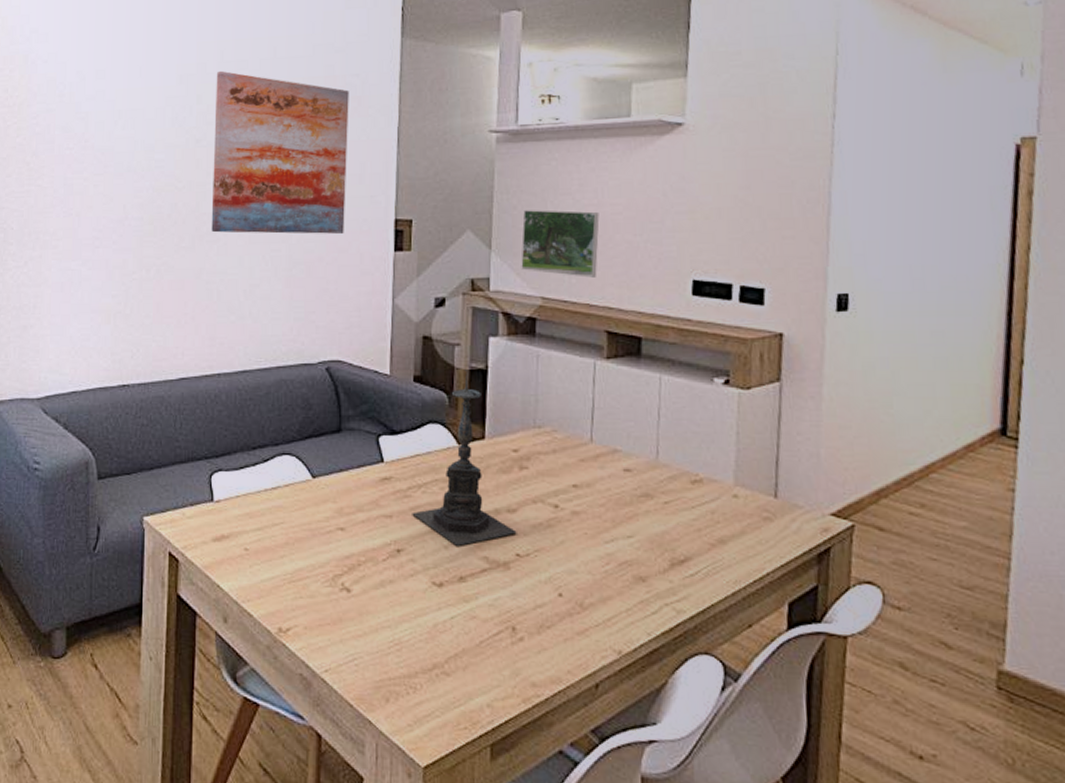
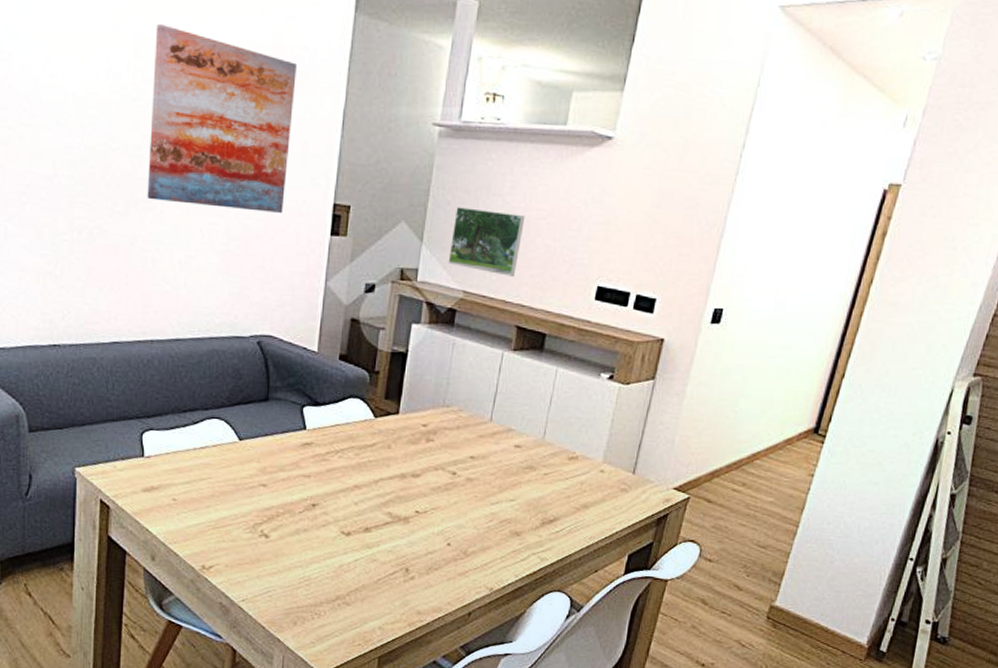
candle holder: present [412,370,517,546] -> none [328,352,418,503]

